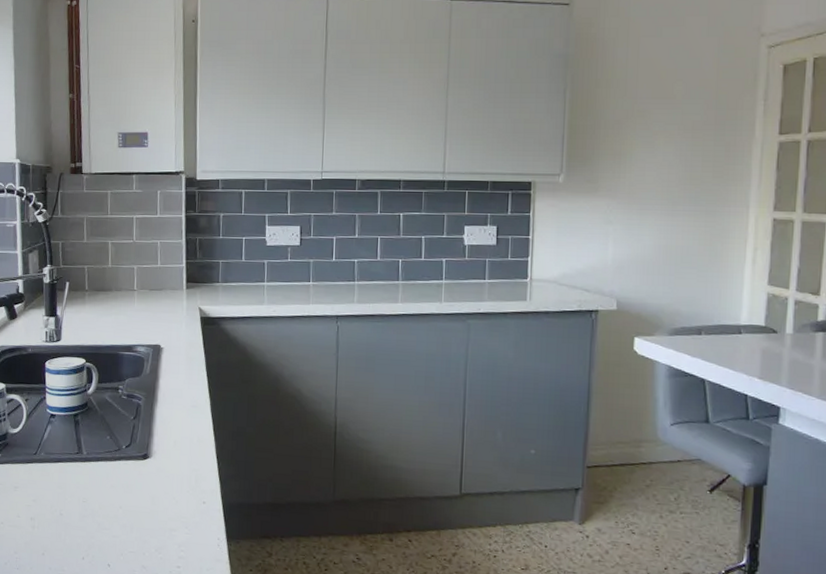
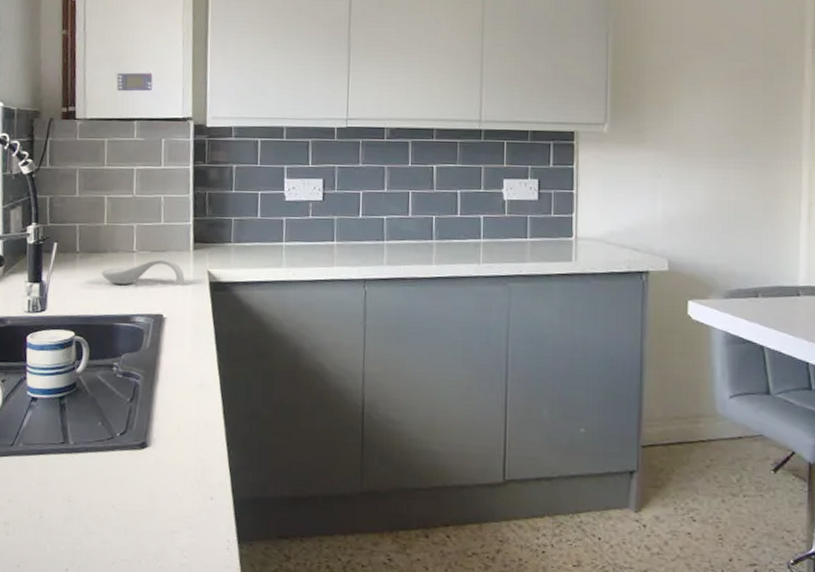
spoon rest: none [107,295,179,319] -> present [101,257,184,284]

